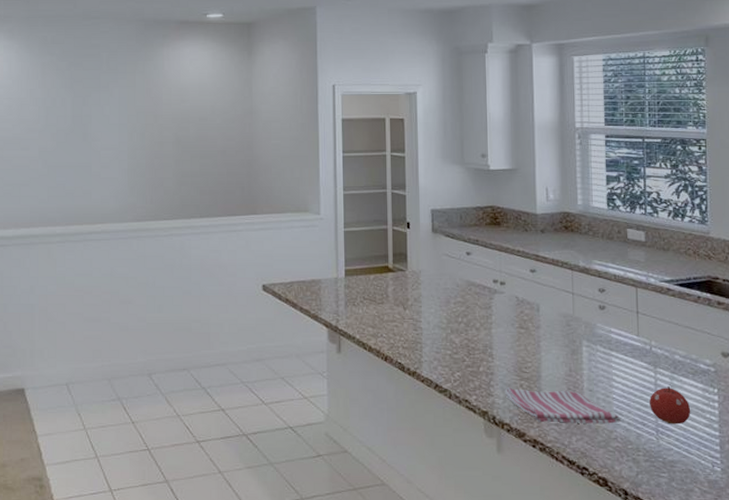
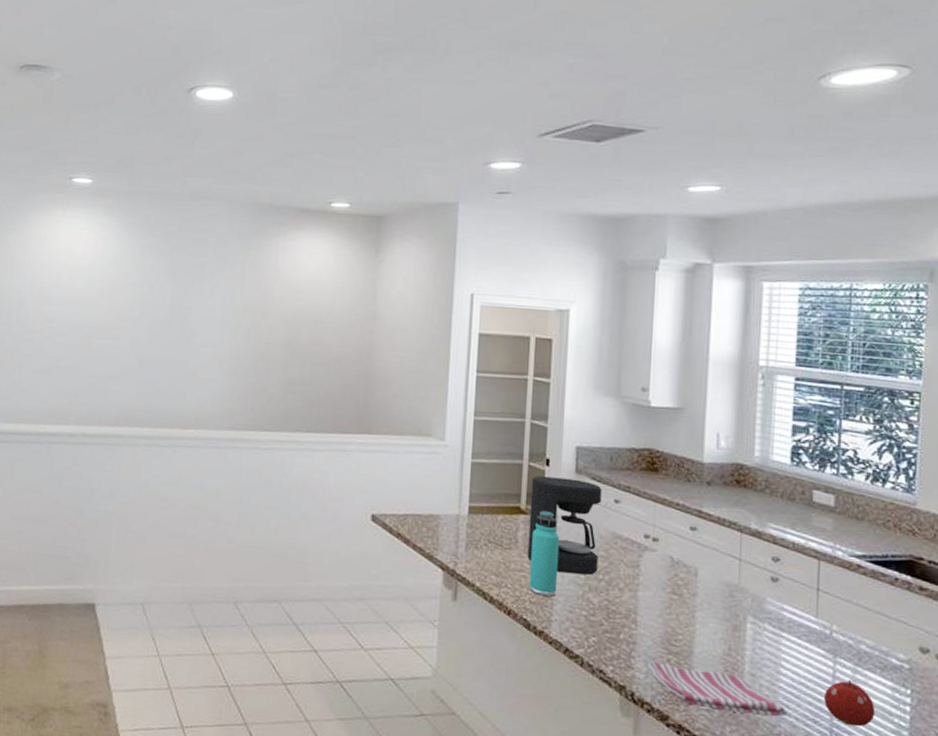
coffee maker: none [396,238,457,319] -> present [527,475,602,575]
thermos bottle: none [400,266,425,341] -> present [529,510,560,597]

